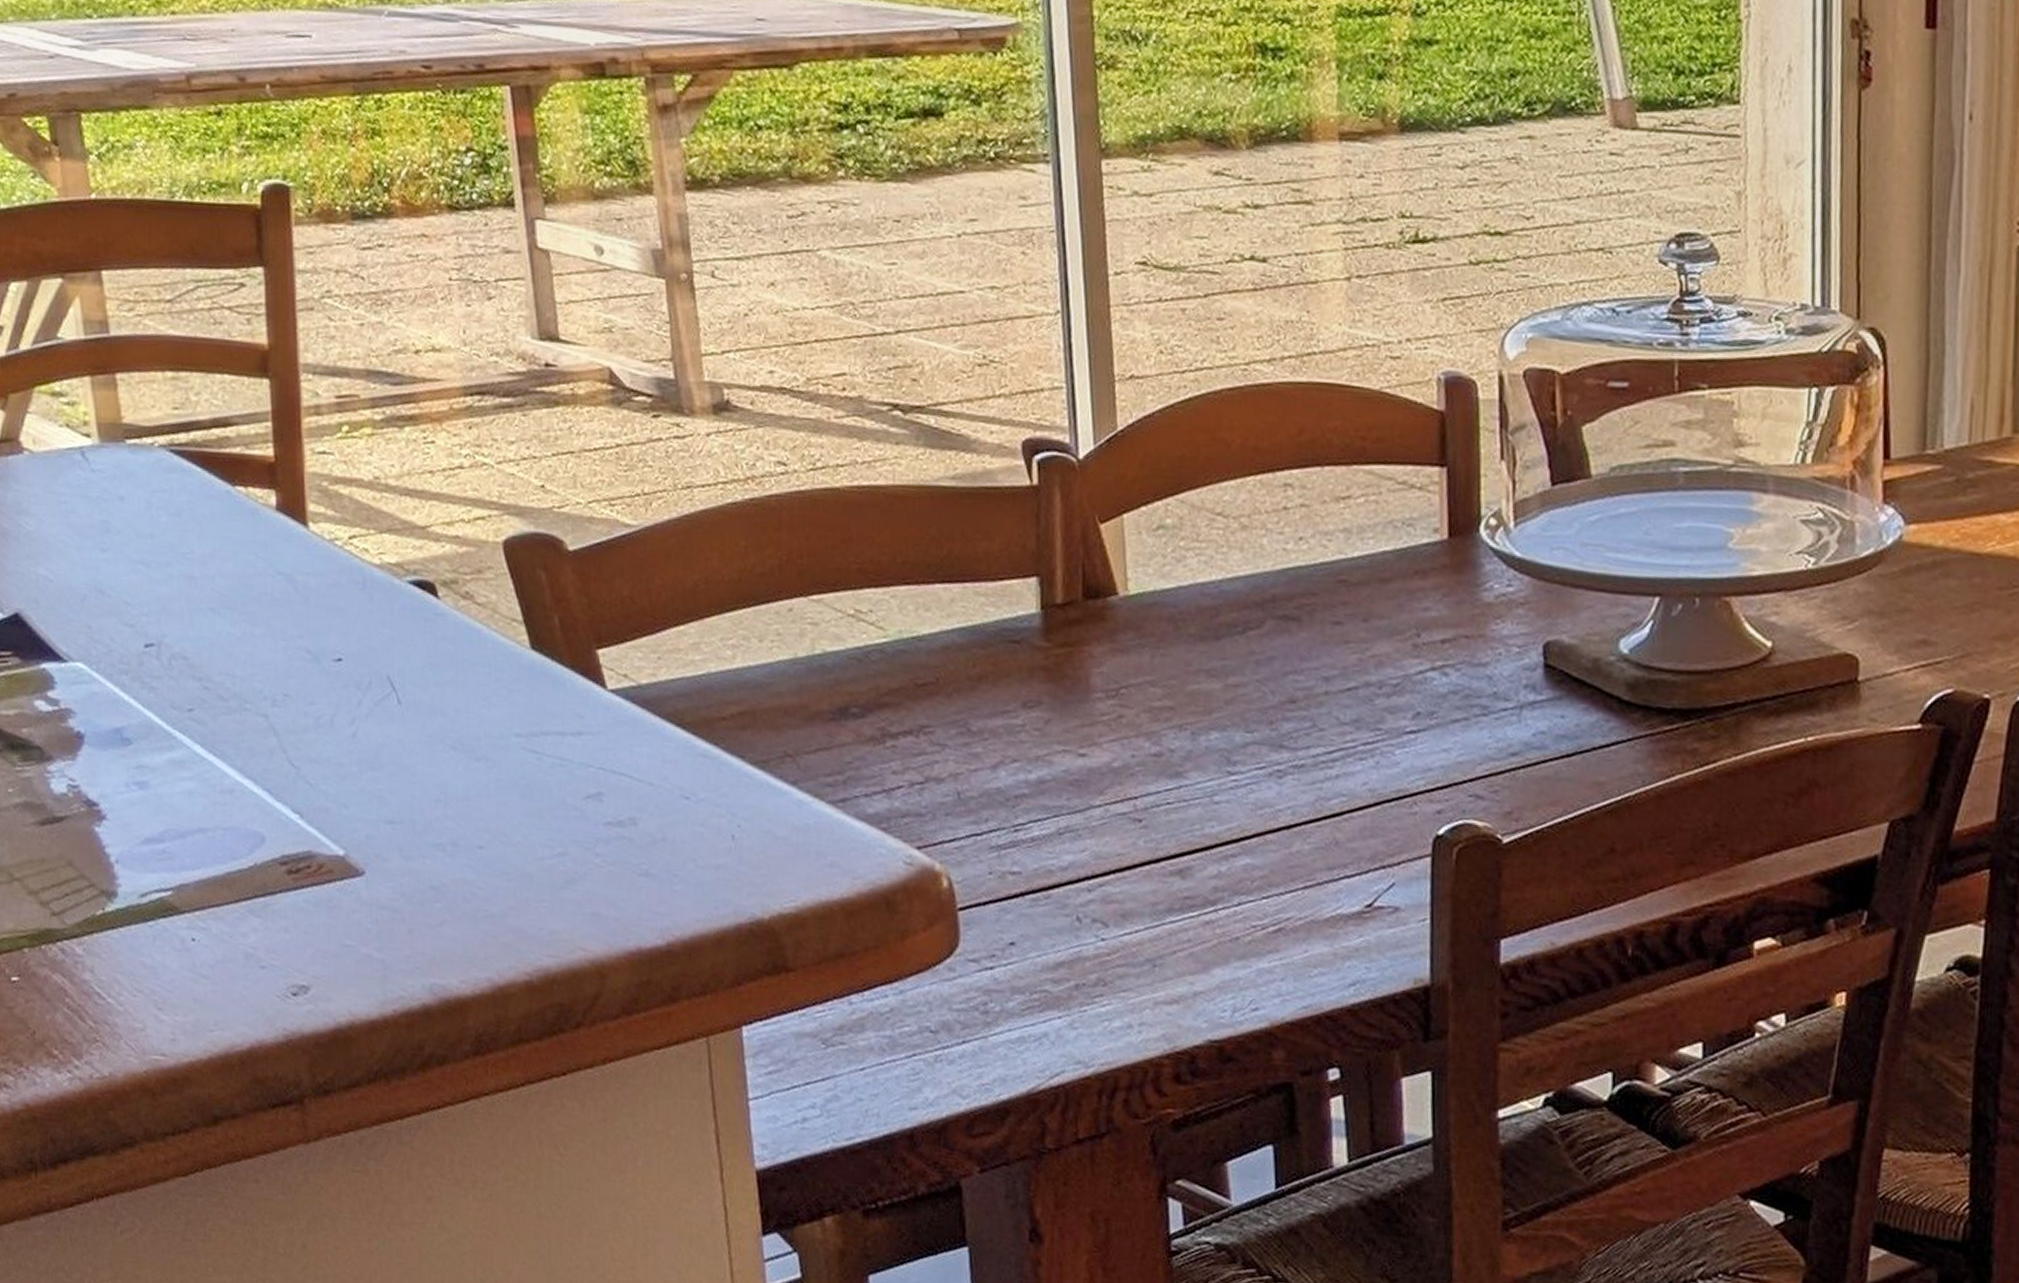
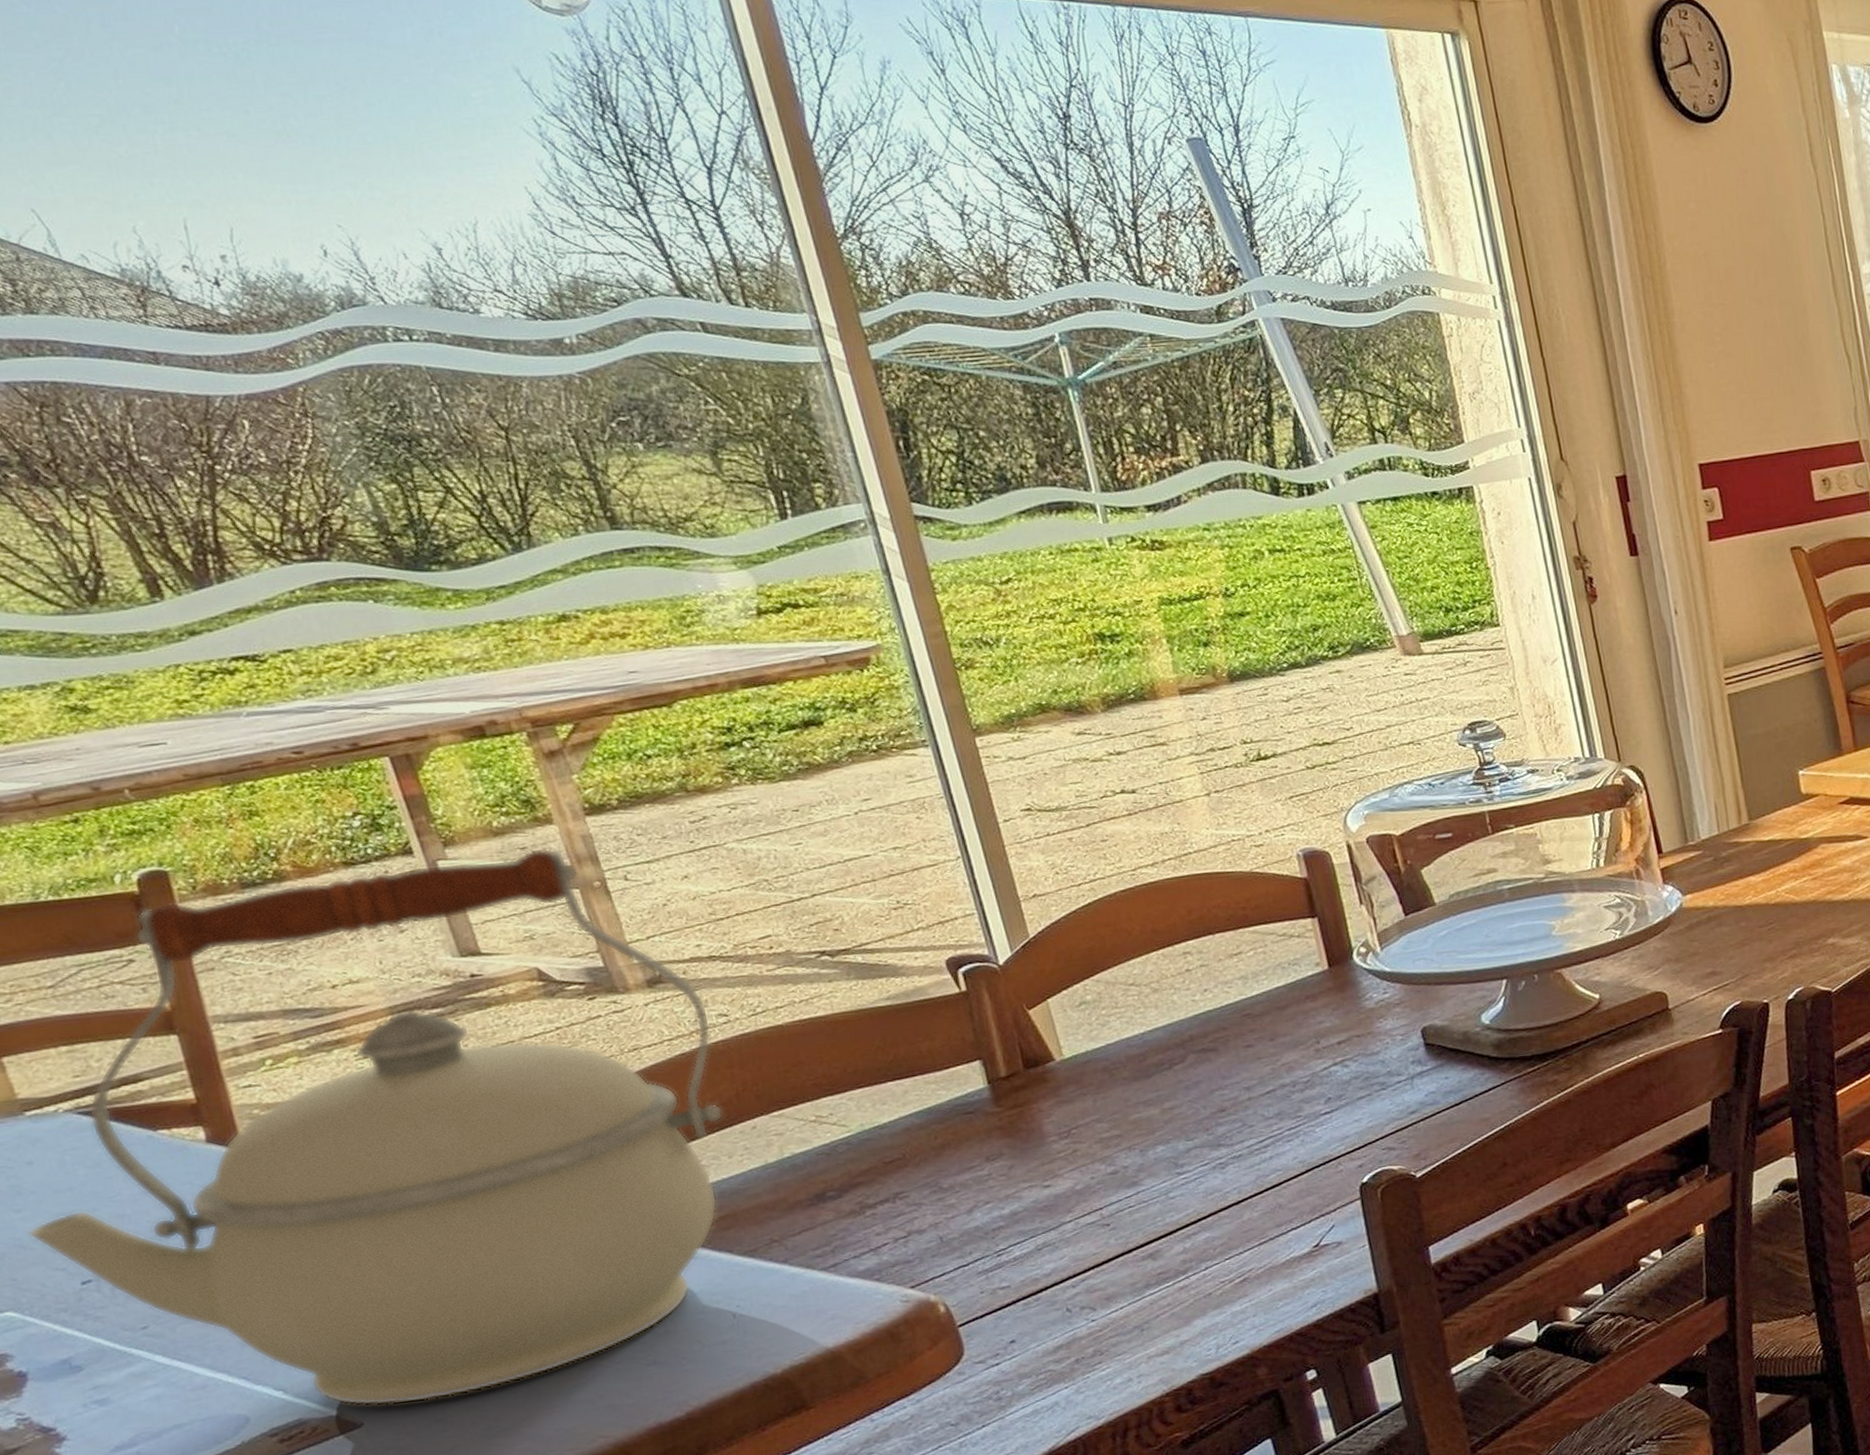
kettle: none [108,221,768,864] -> present [28,847,724,1406]

